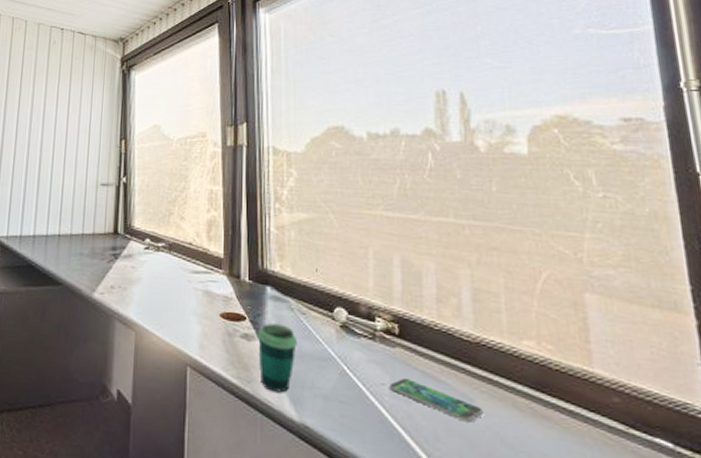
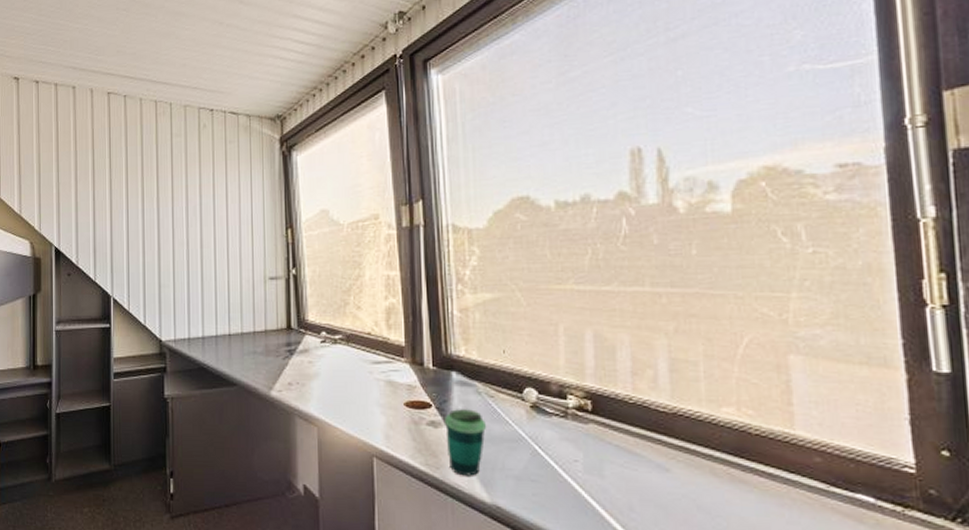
smartphone: present [390,378,484,423] -> none [583,454,681,492]

